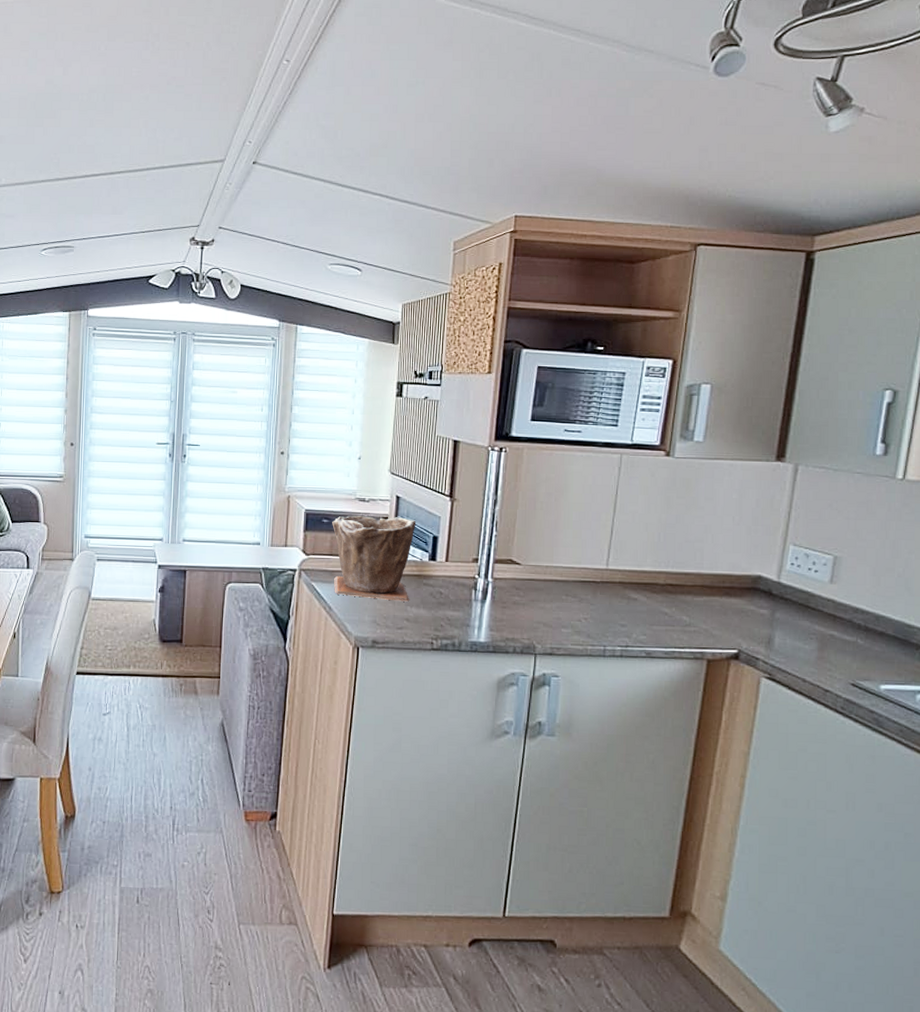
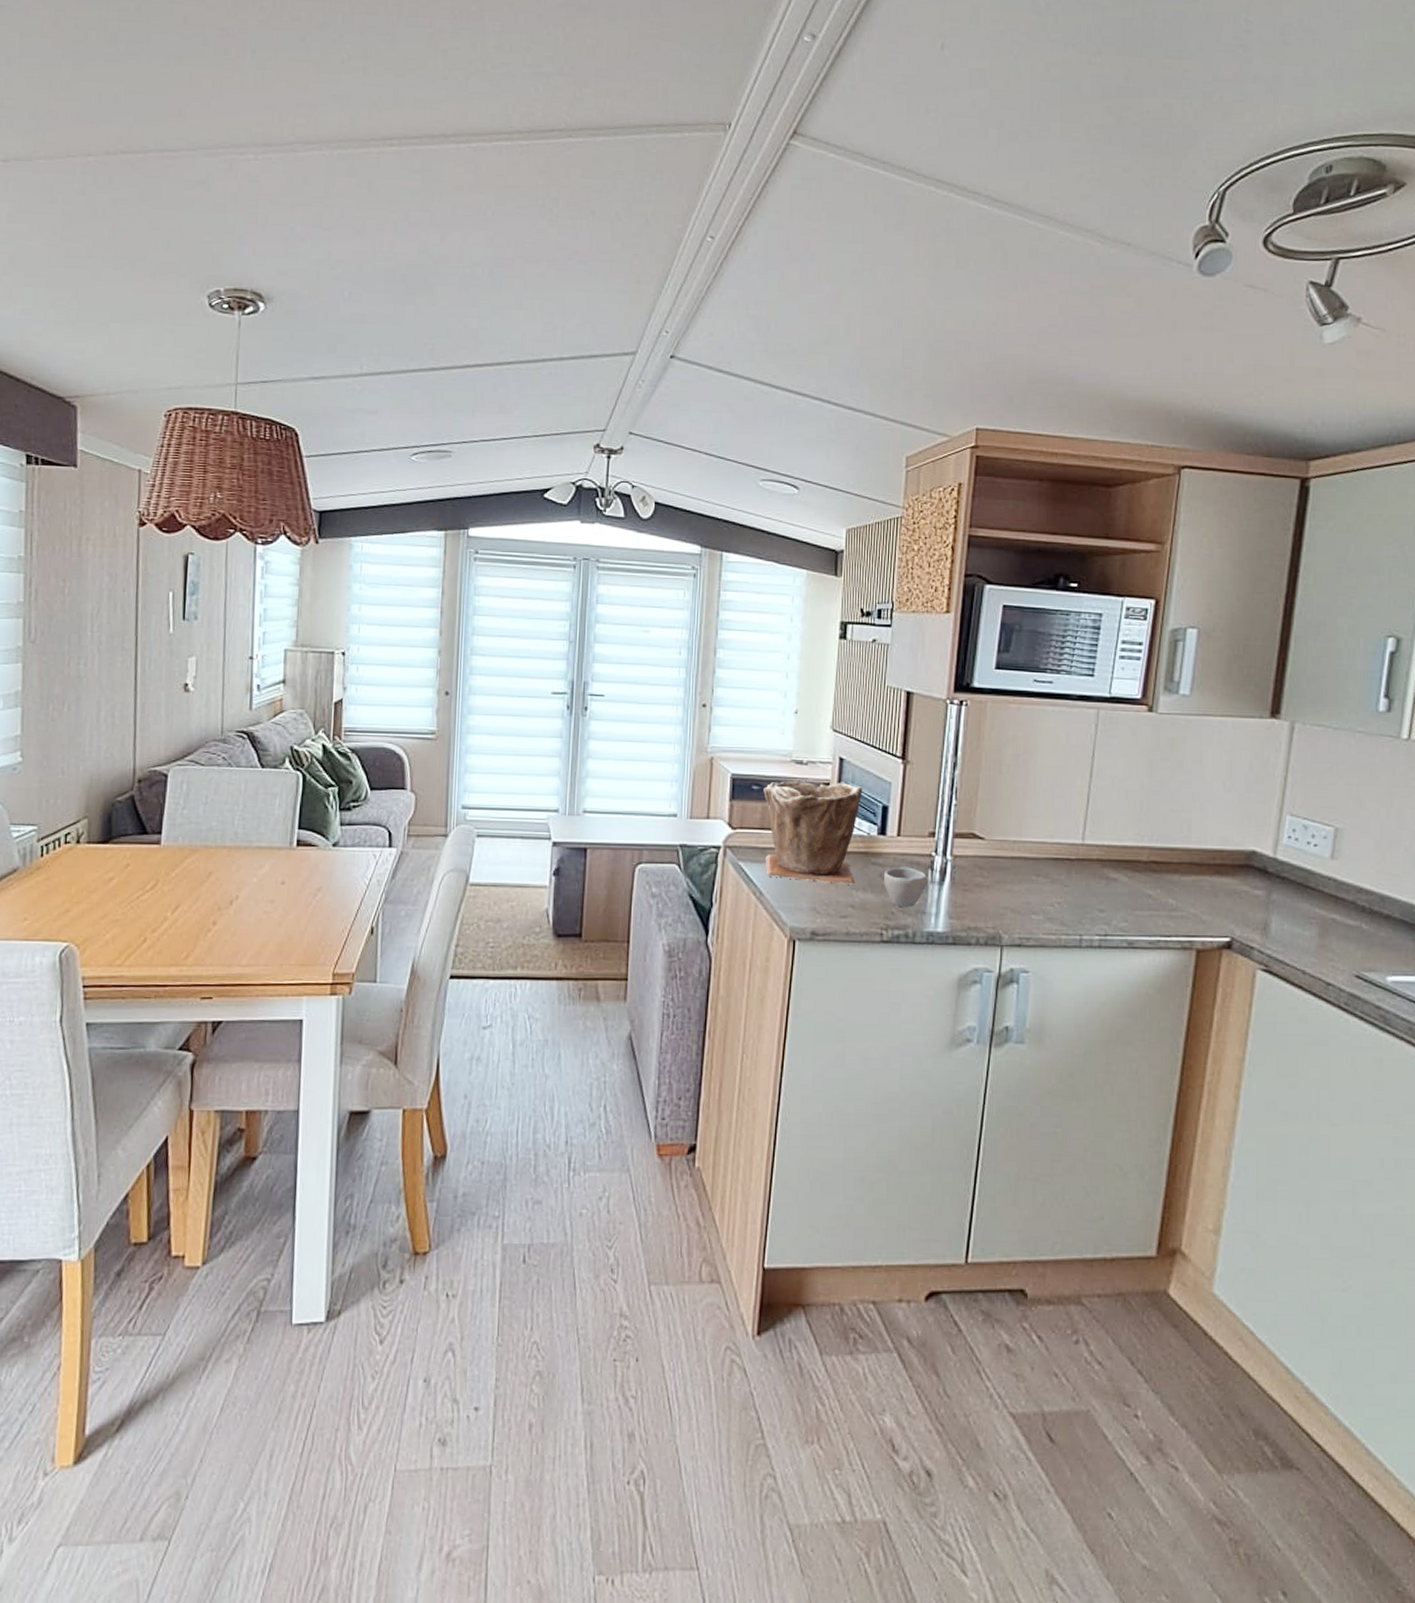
cup: none [434,587,472,622] -> present [884,867,928,908]

